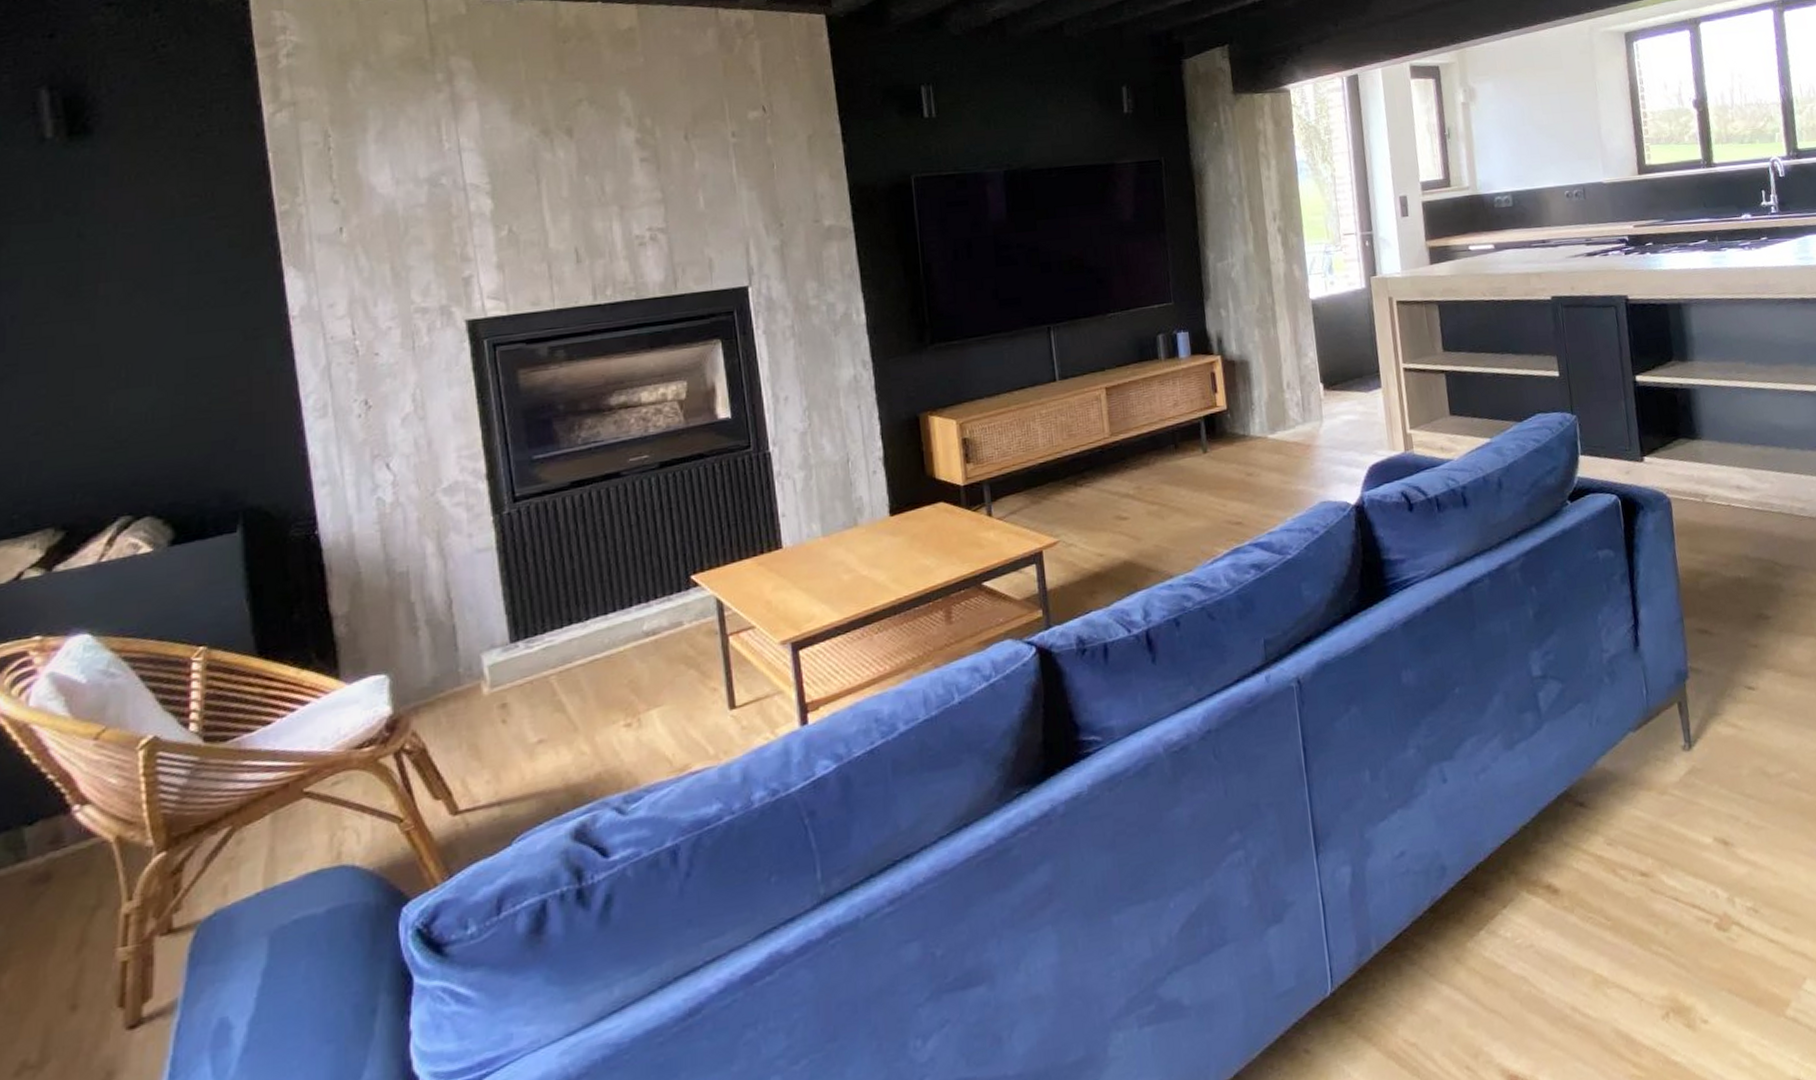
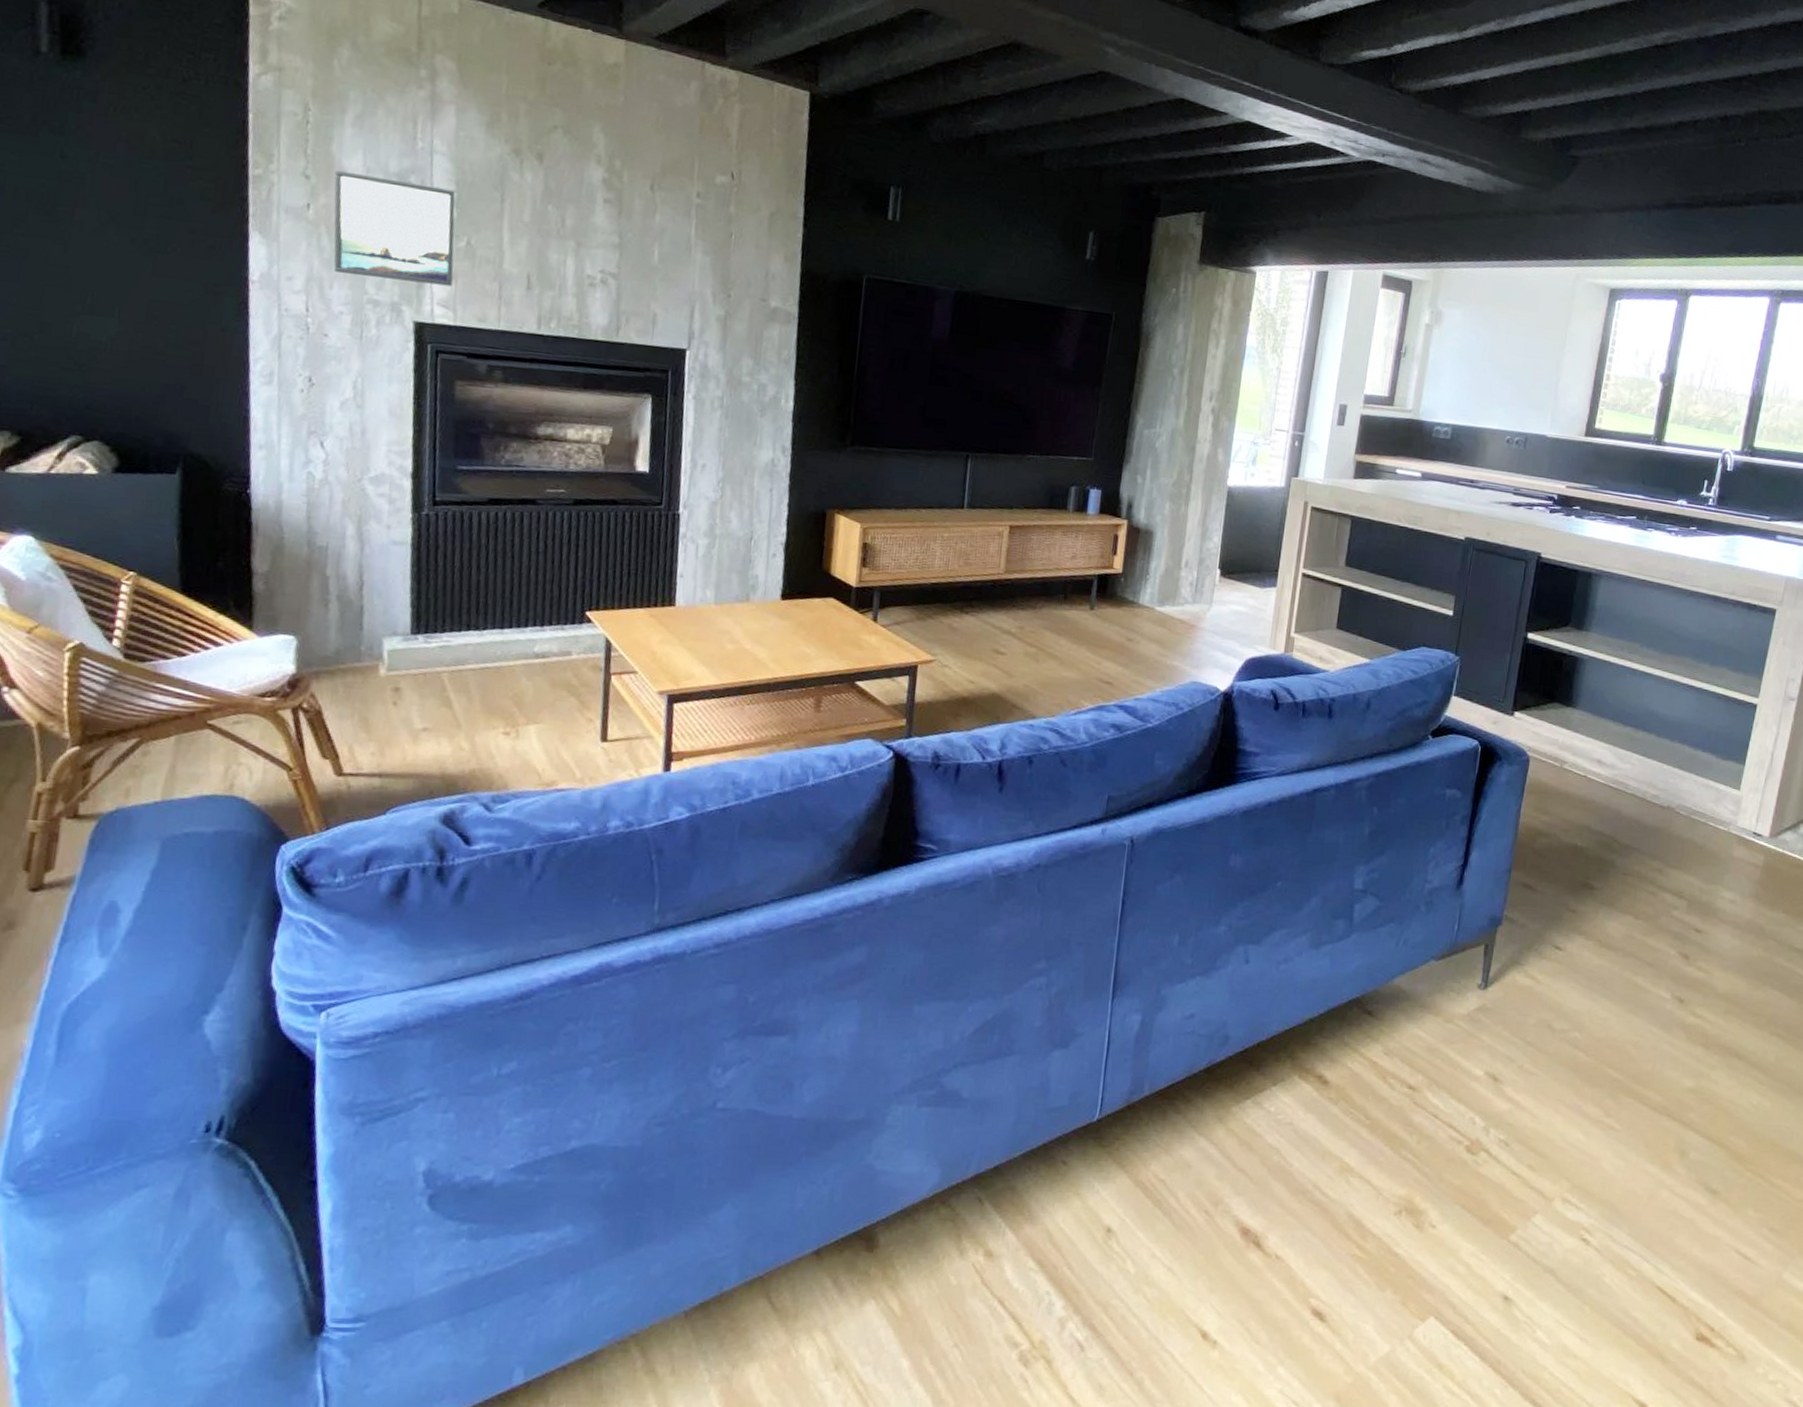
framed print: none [364,182,499,289] -> present [334,170,455,287]

